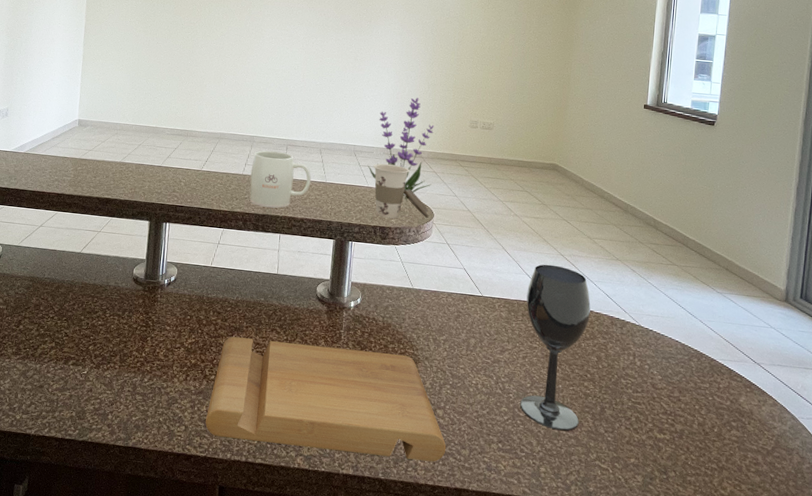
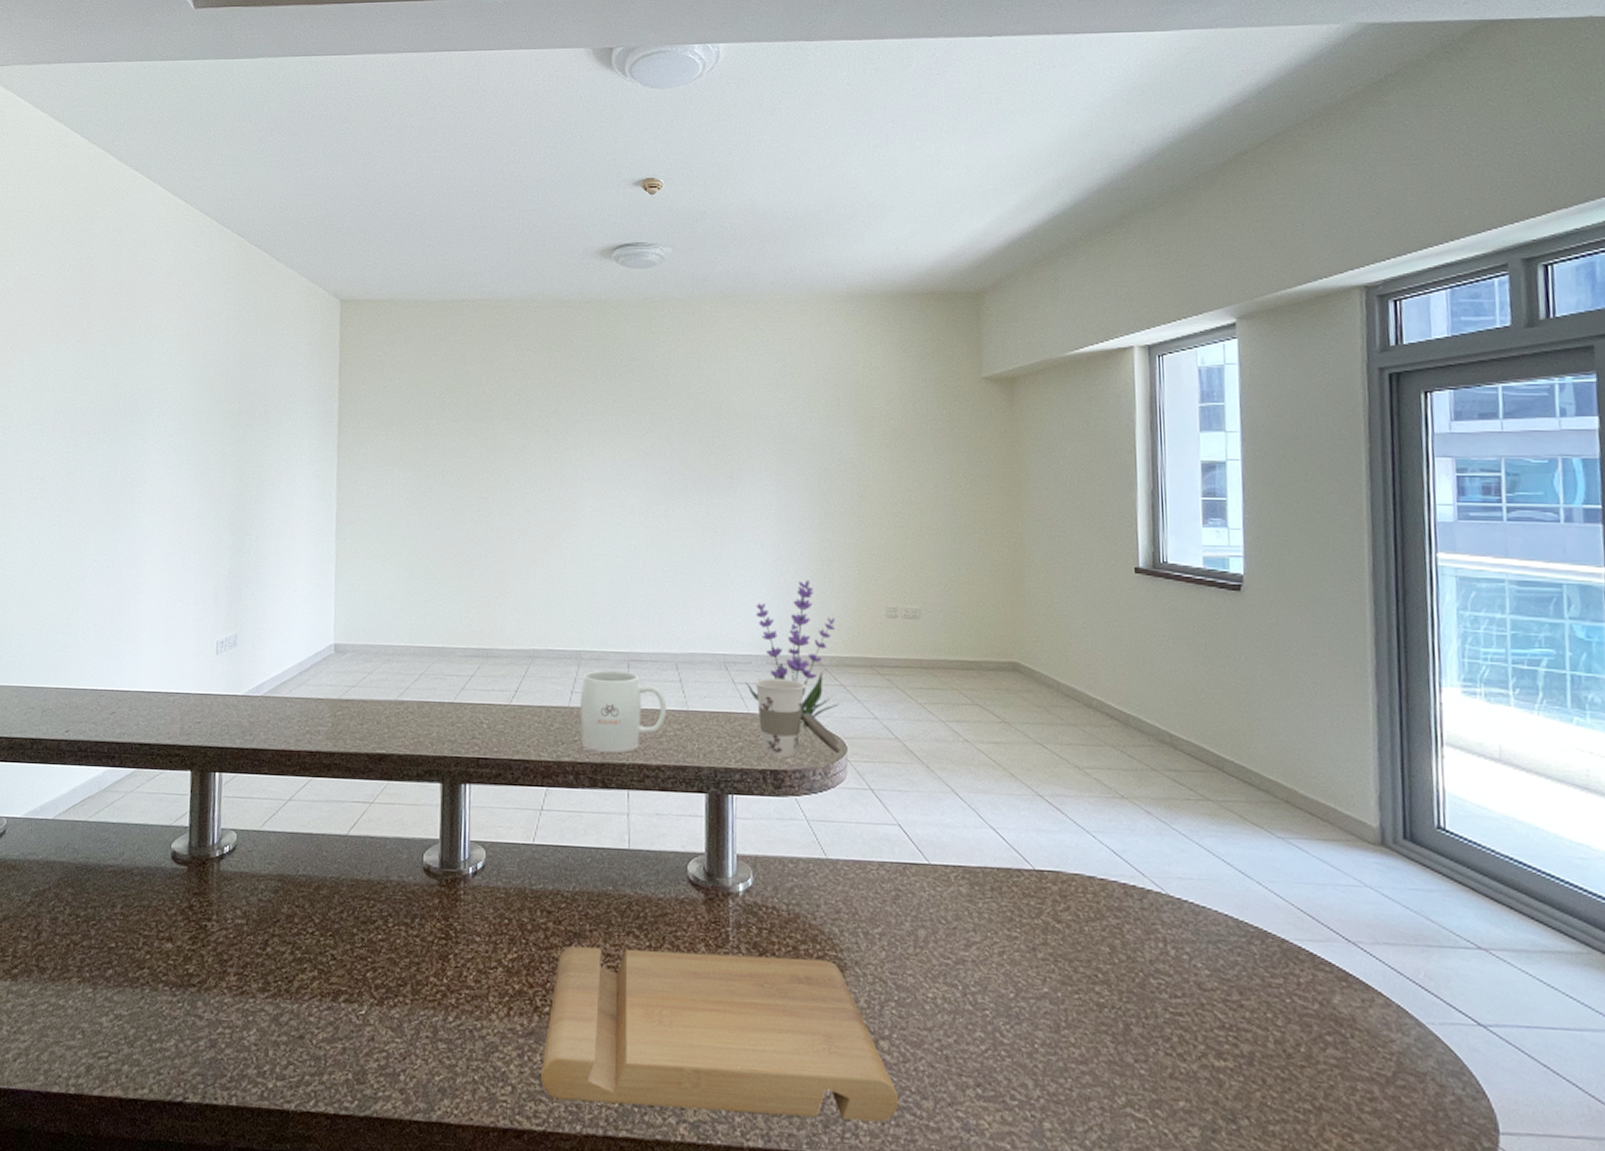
wine glass: present [520,264,591,431] -> none [994,810,1094,1064]

